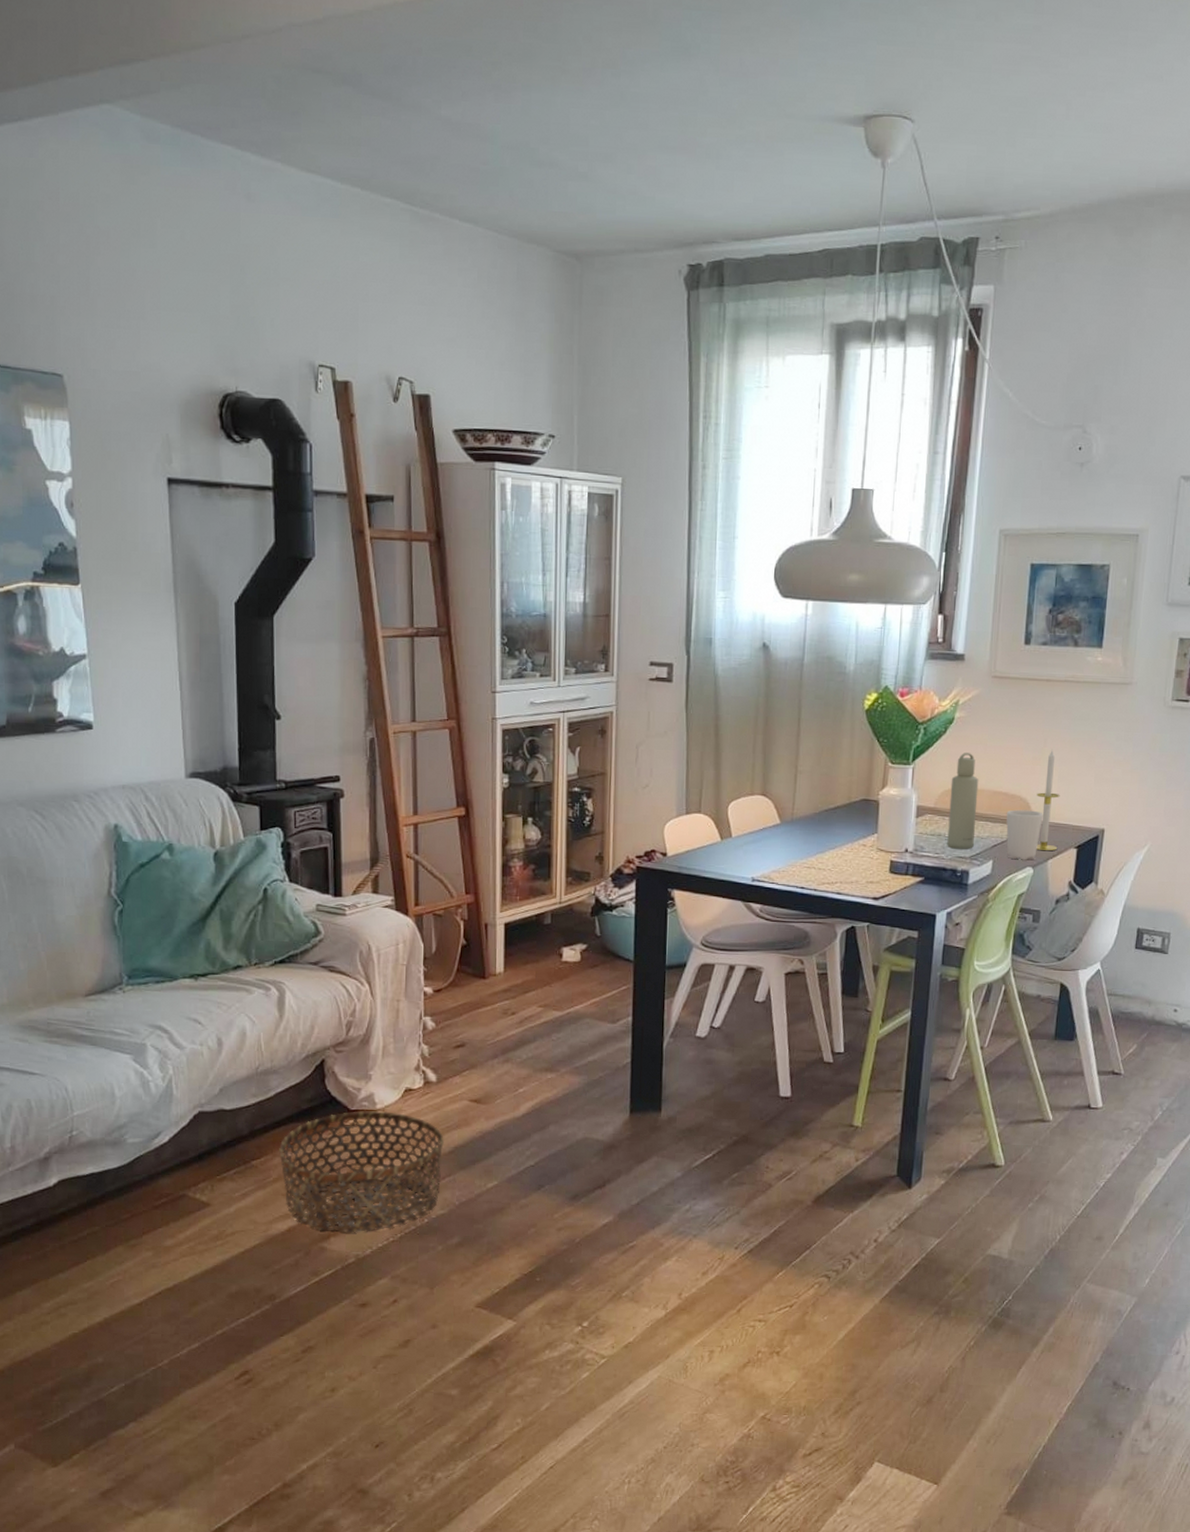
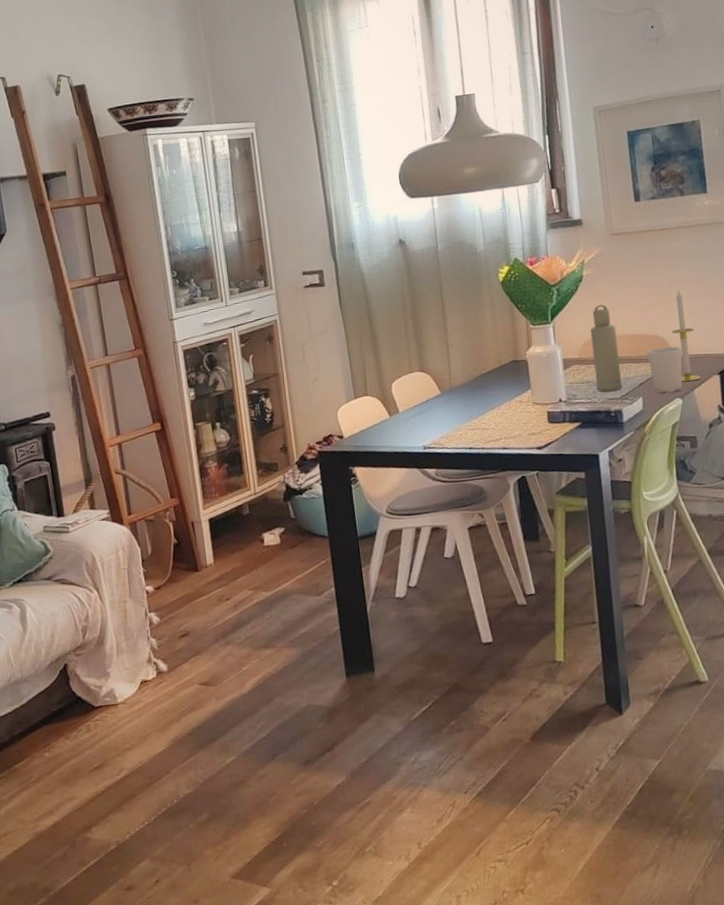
basket: present [279,1110,444,1233] -> none [37,703,184,822]

